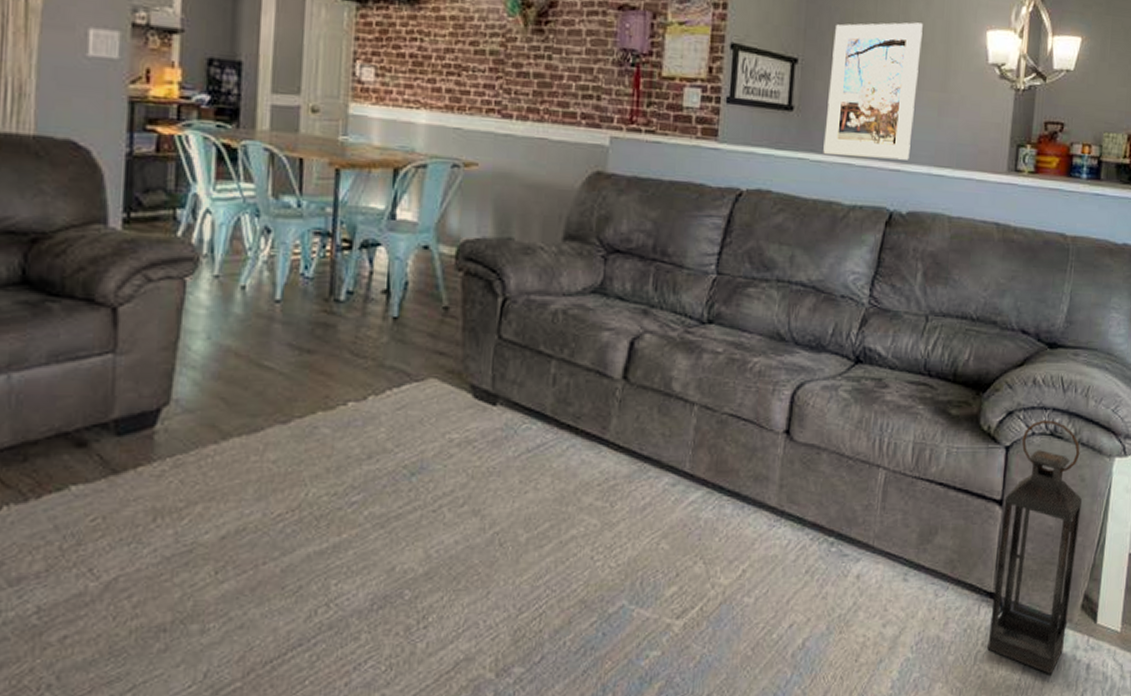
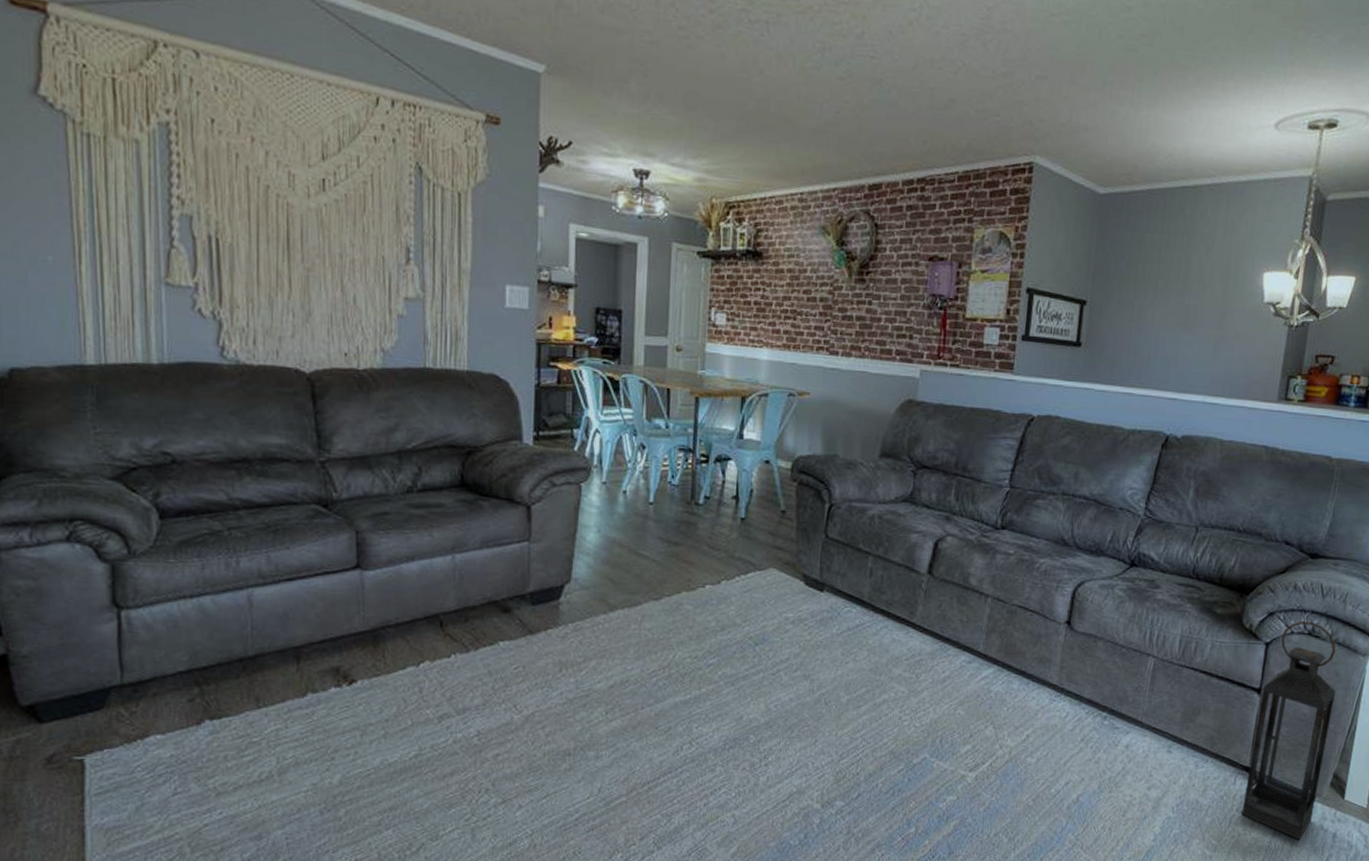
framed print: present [823,22,923,160] -> none [1107,266,1203,390]

